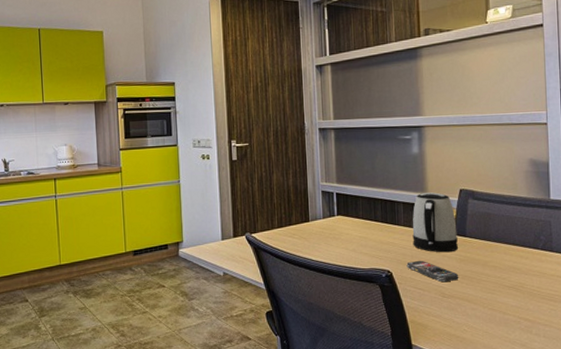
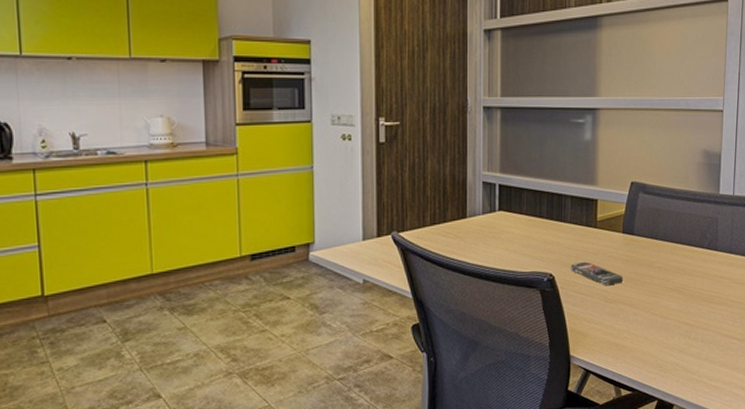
kettle: present [412,192,458,253] -> none [578,185,625,253]

